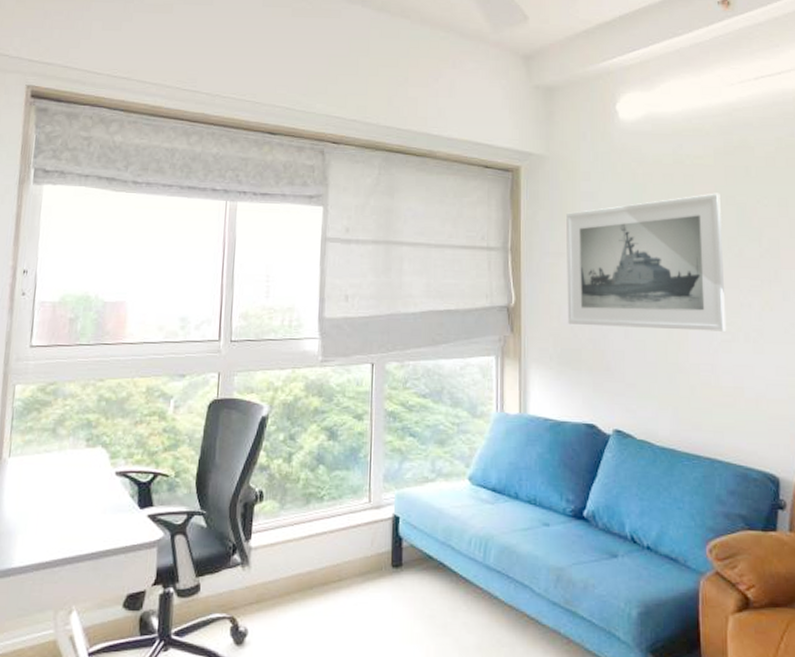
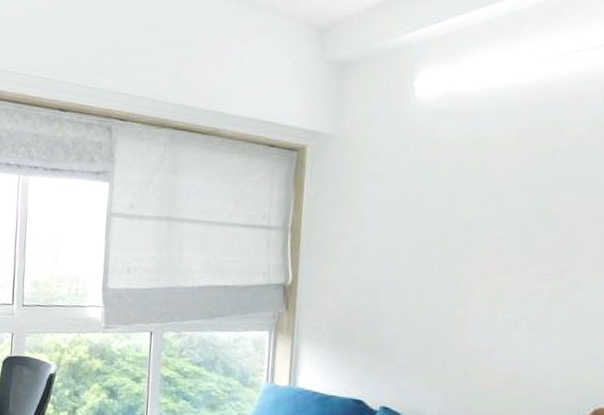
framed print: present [566,193,727,332] -> none [344,176,519,319]

